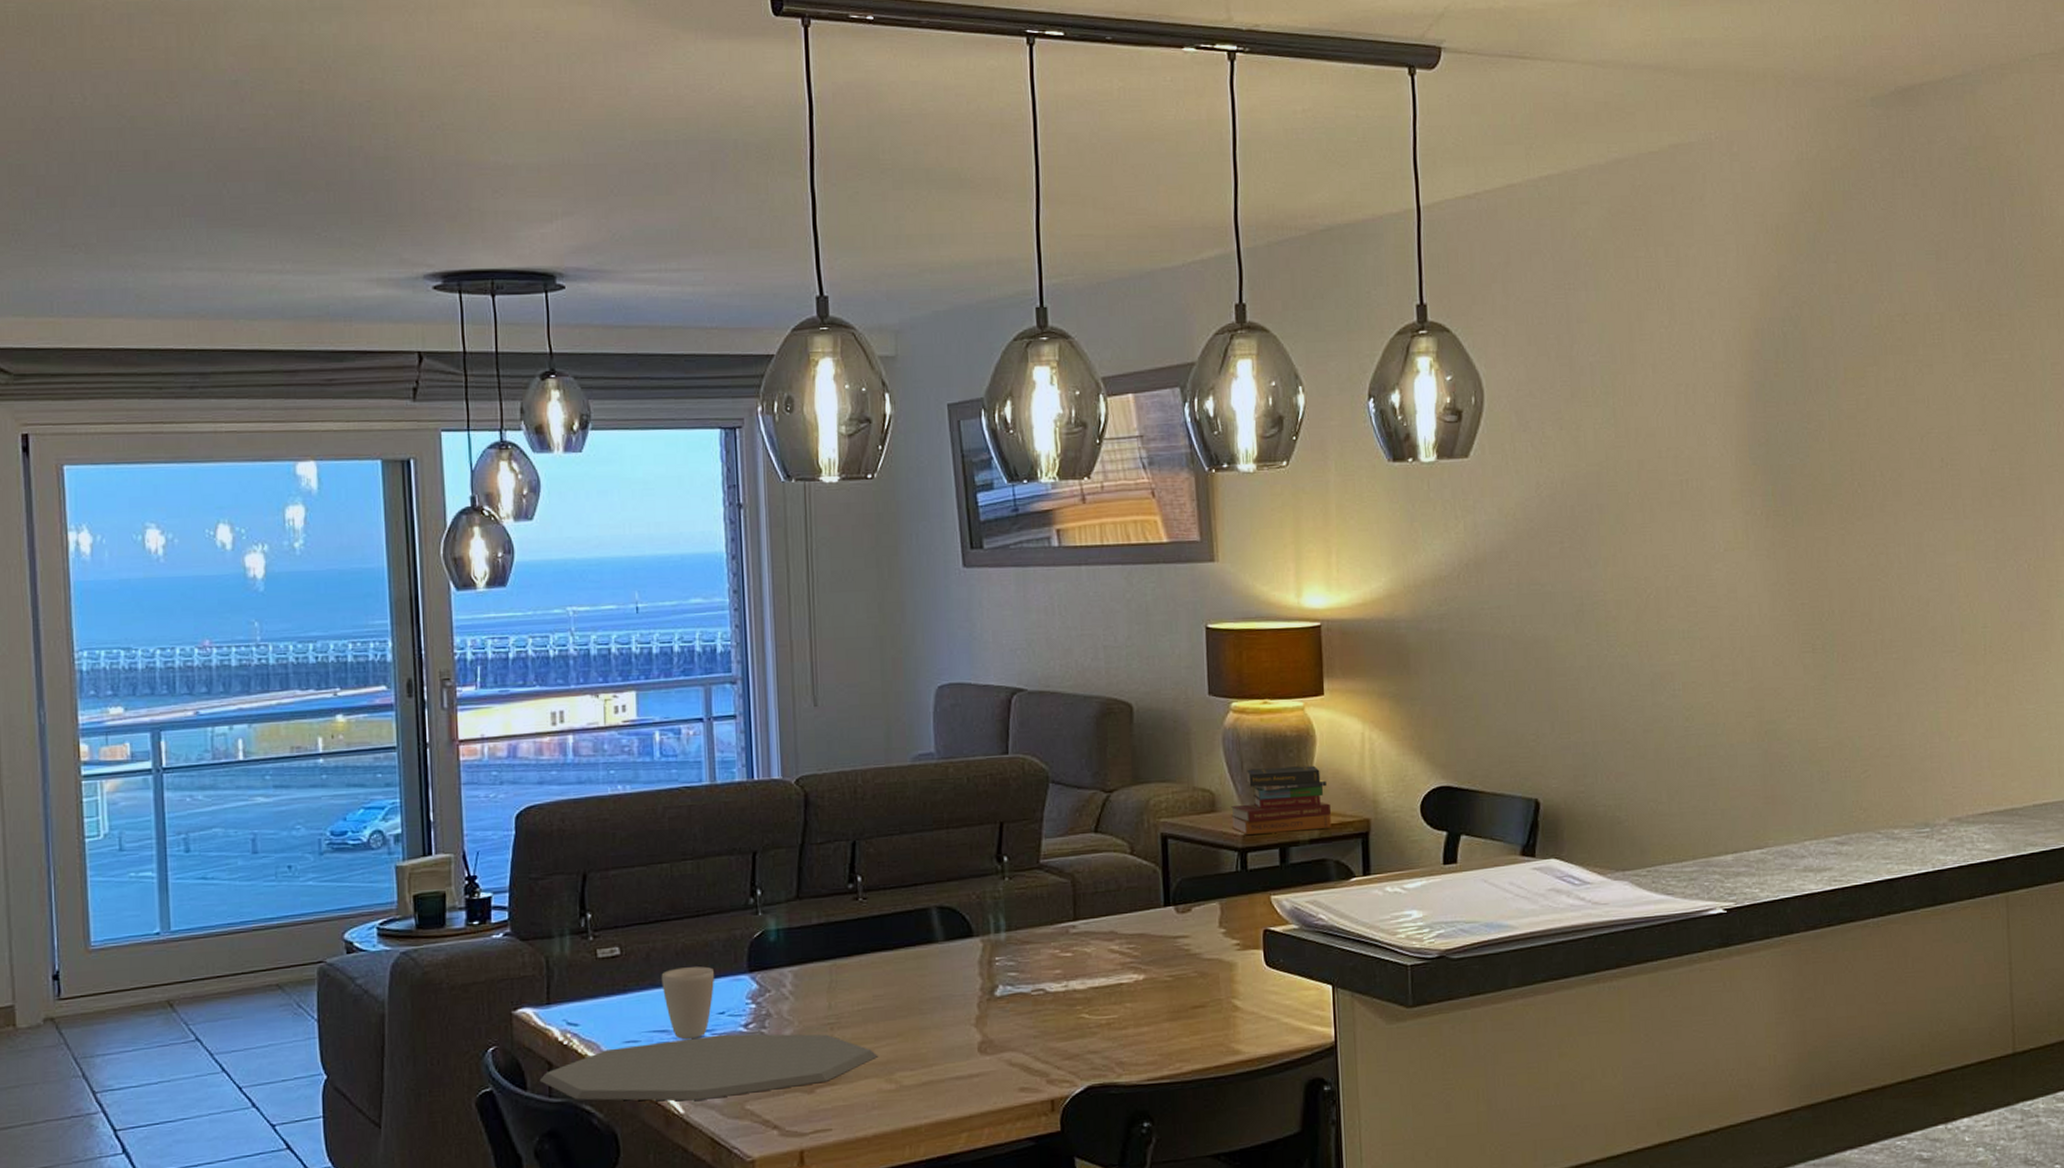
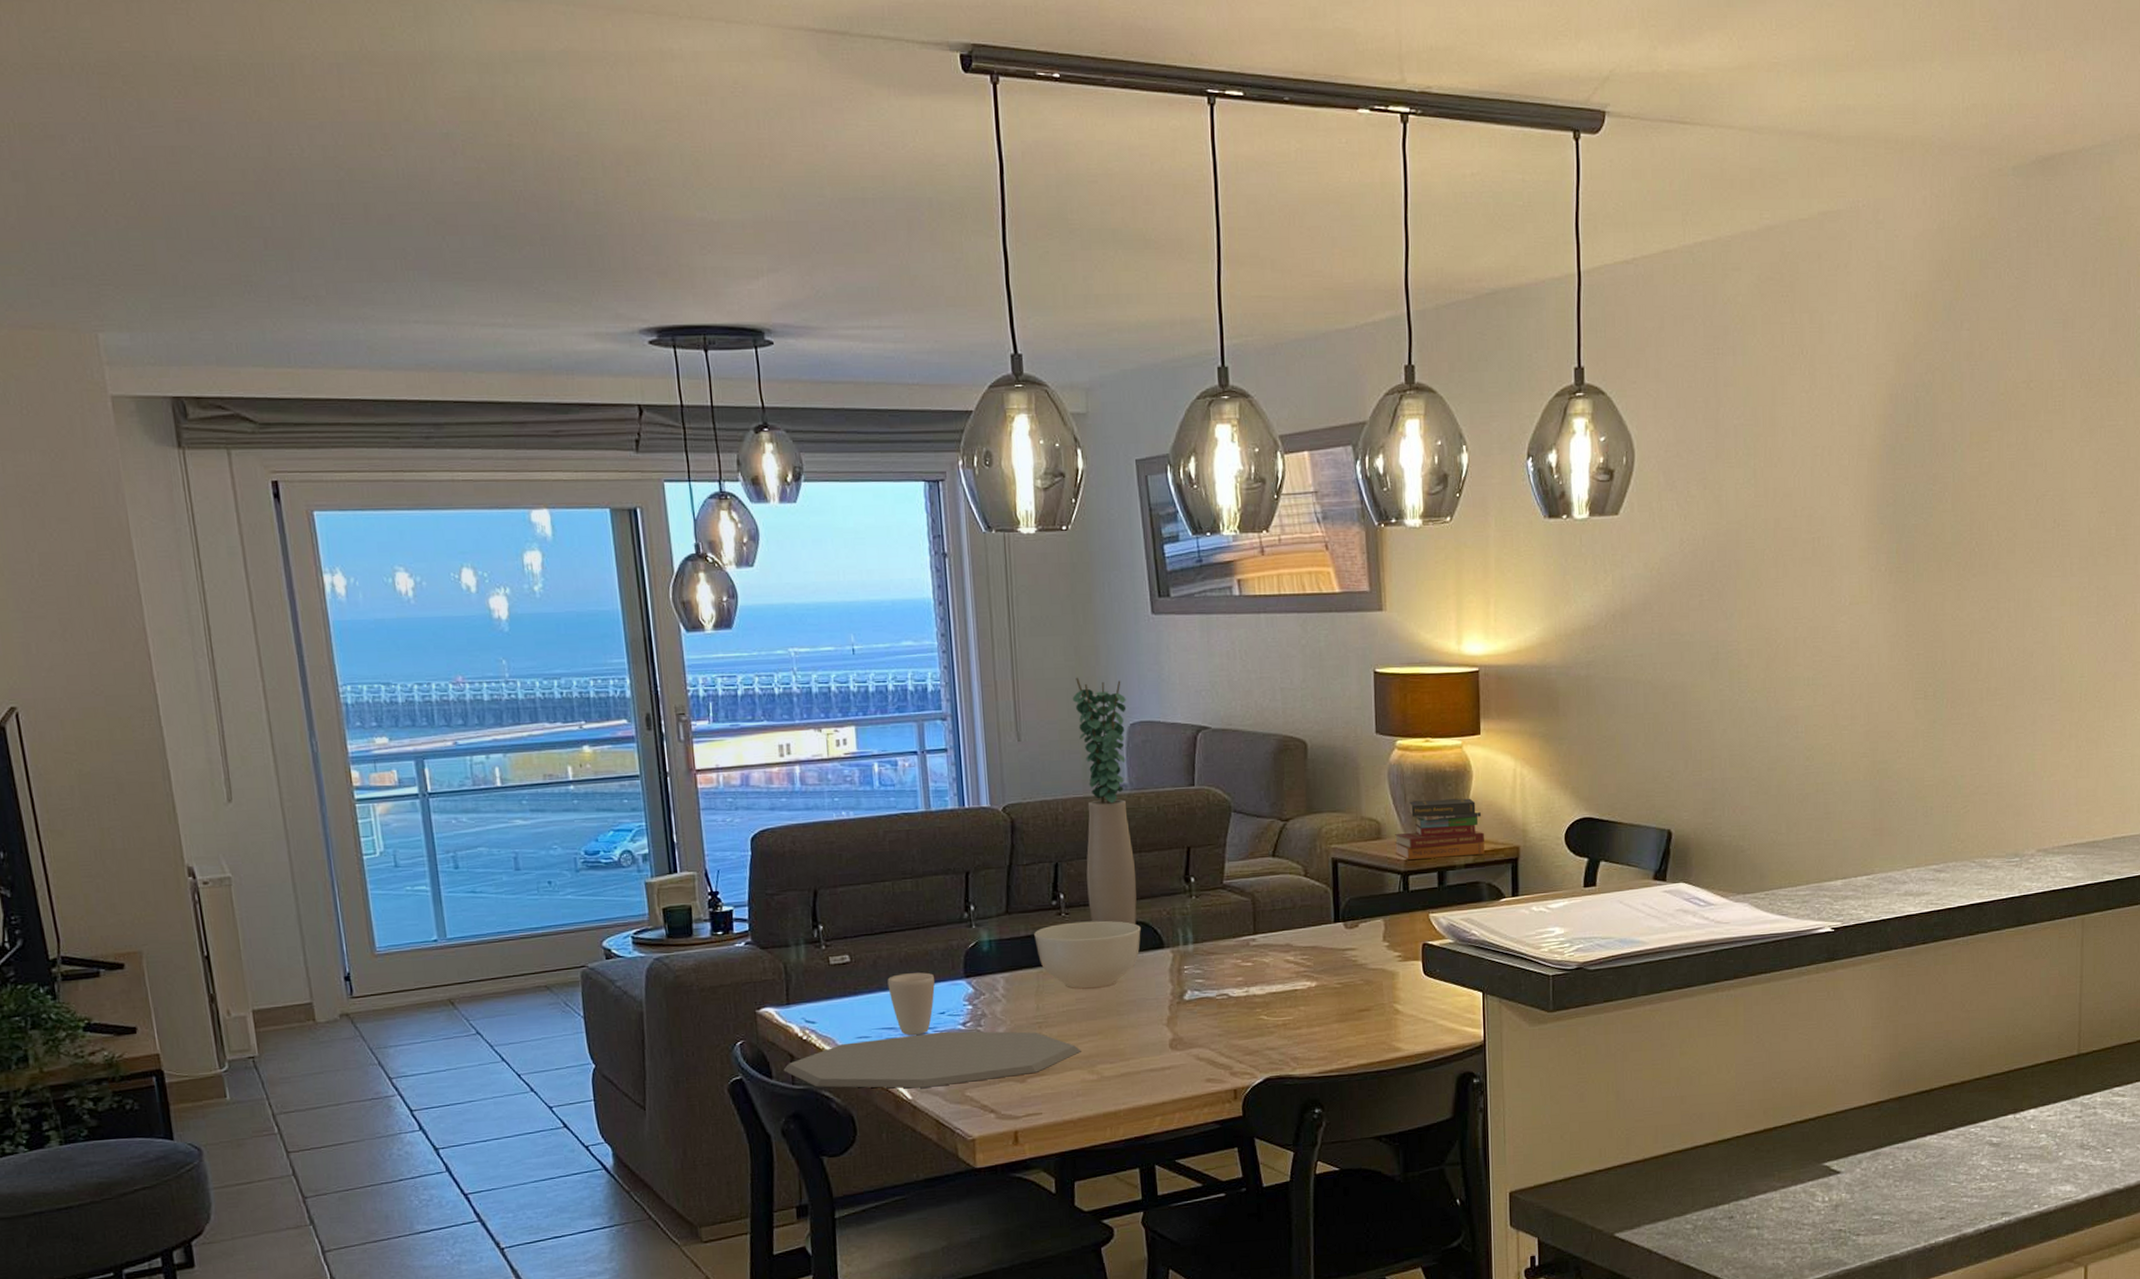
bowl: none [827,905,947,985] -> present [1034,920,1141,989]
vase: none [874,636,944,911] -> present [1072,677,1137,925]

